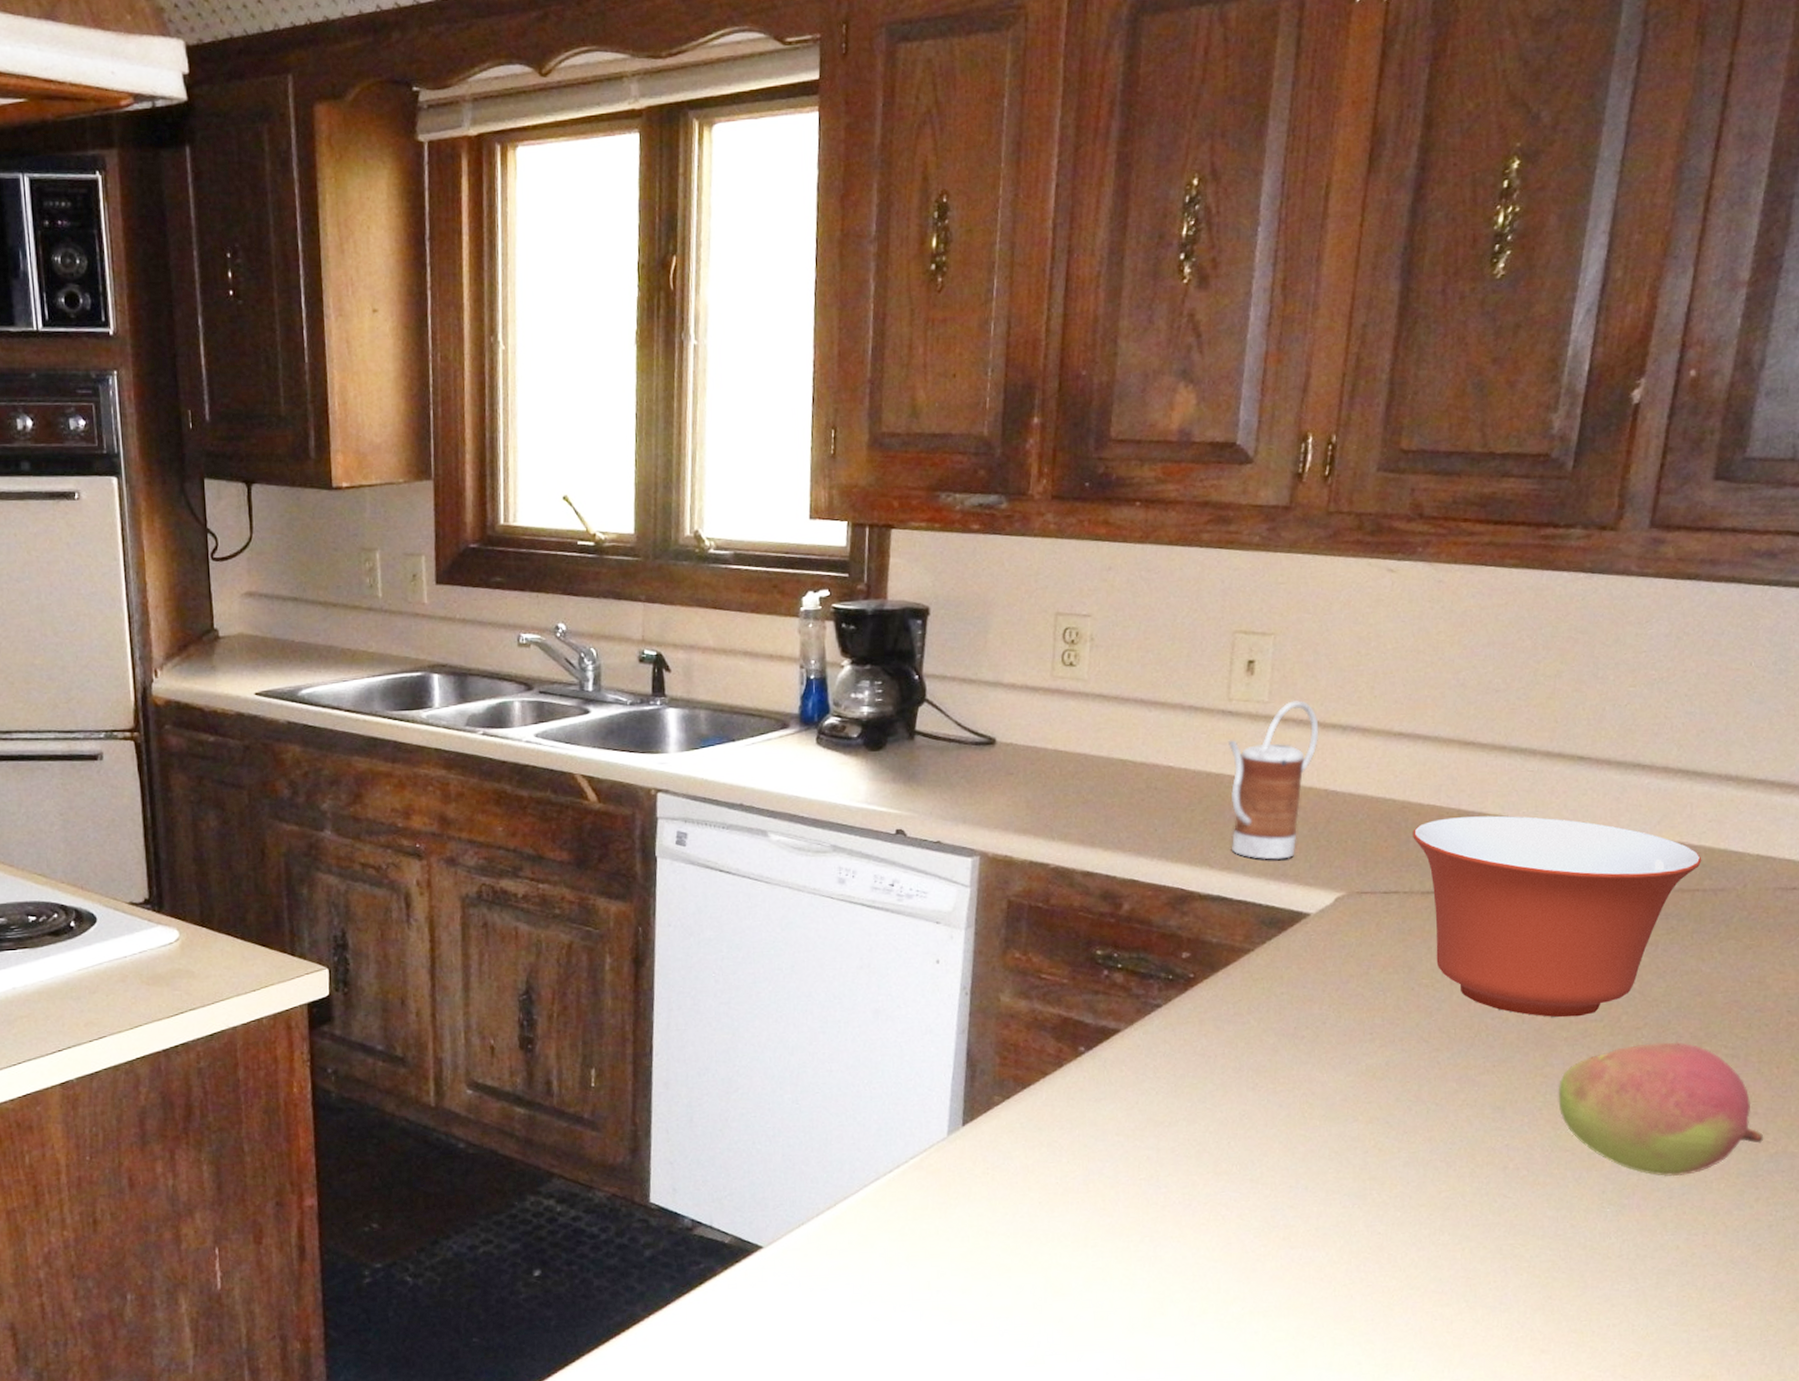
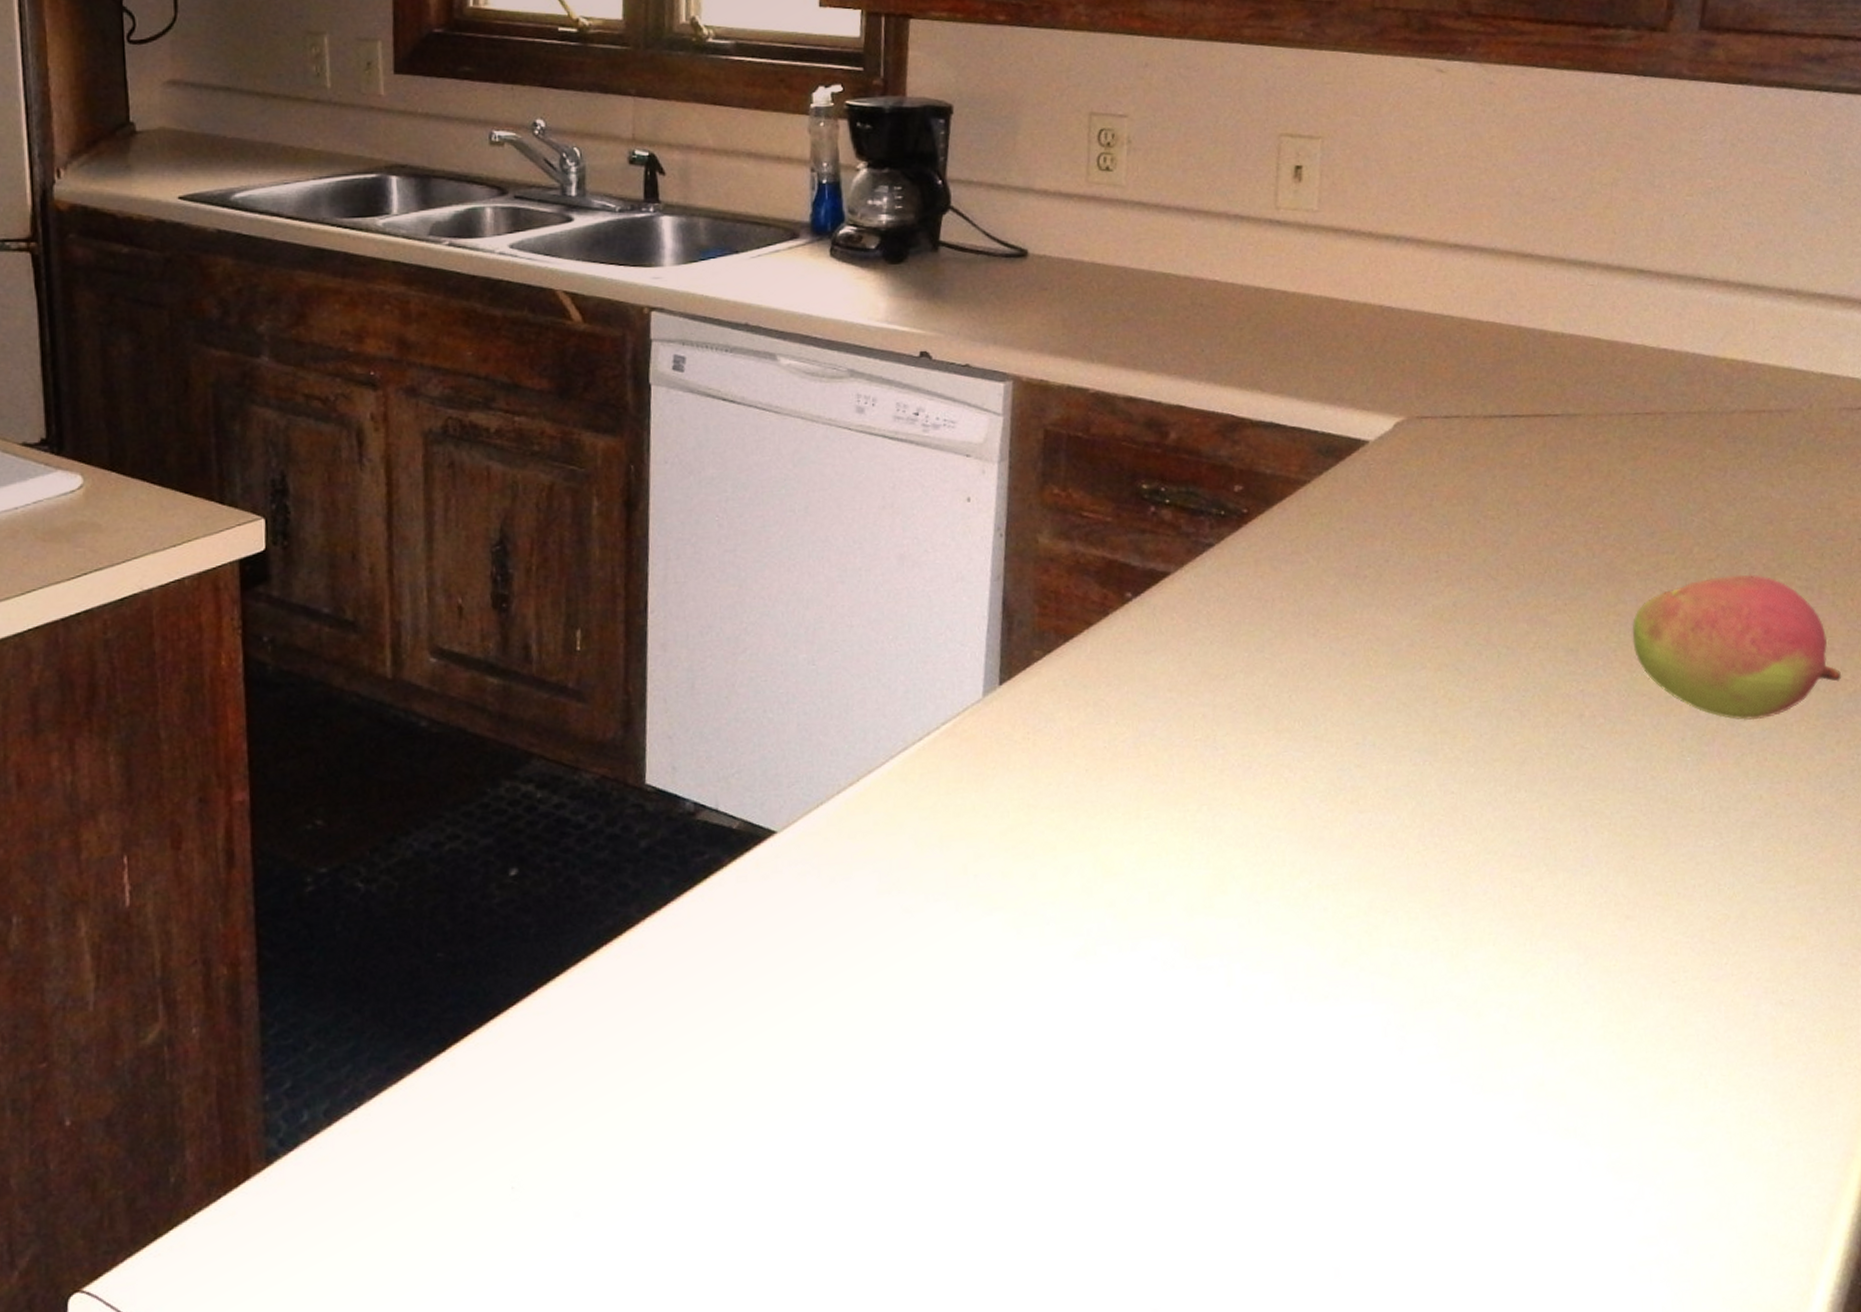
kettle: present [1227,700,1319,860] -> none [1276,209,1372,382]
mixing bowl: present [1413,815,1702,1018] -> none [1472,333,1767,550]

